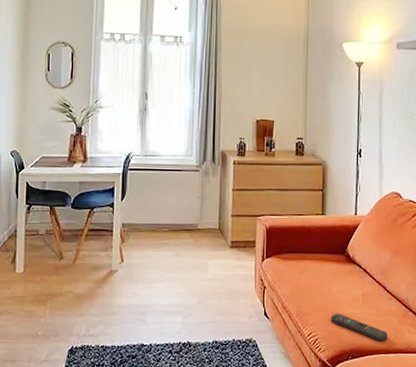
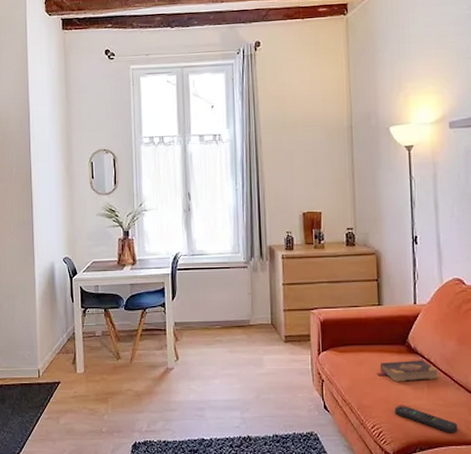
book: none [315,269,373,290] -> present [376,360,439,382]

